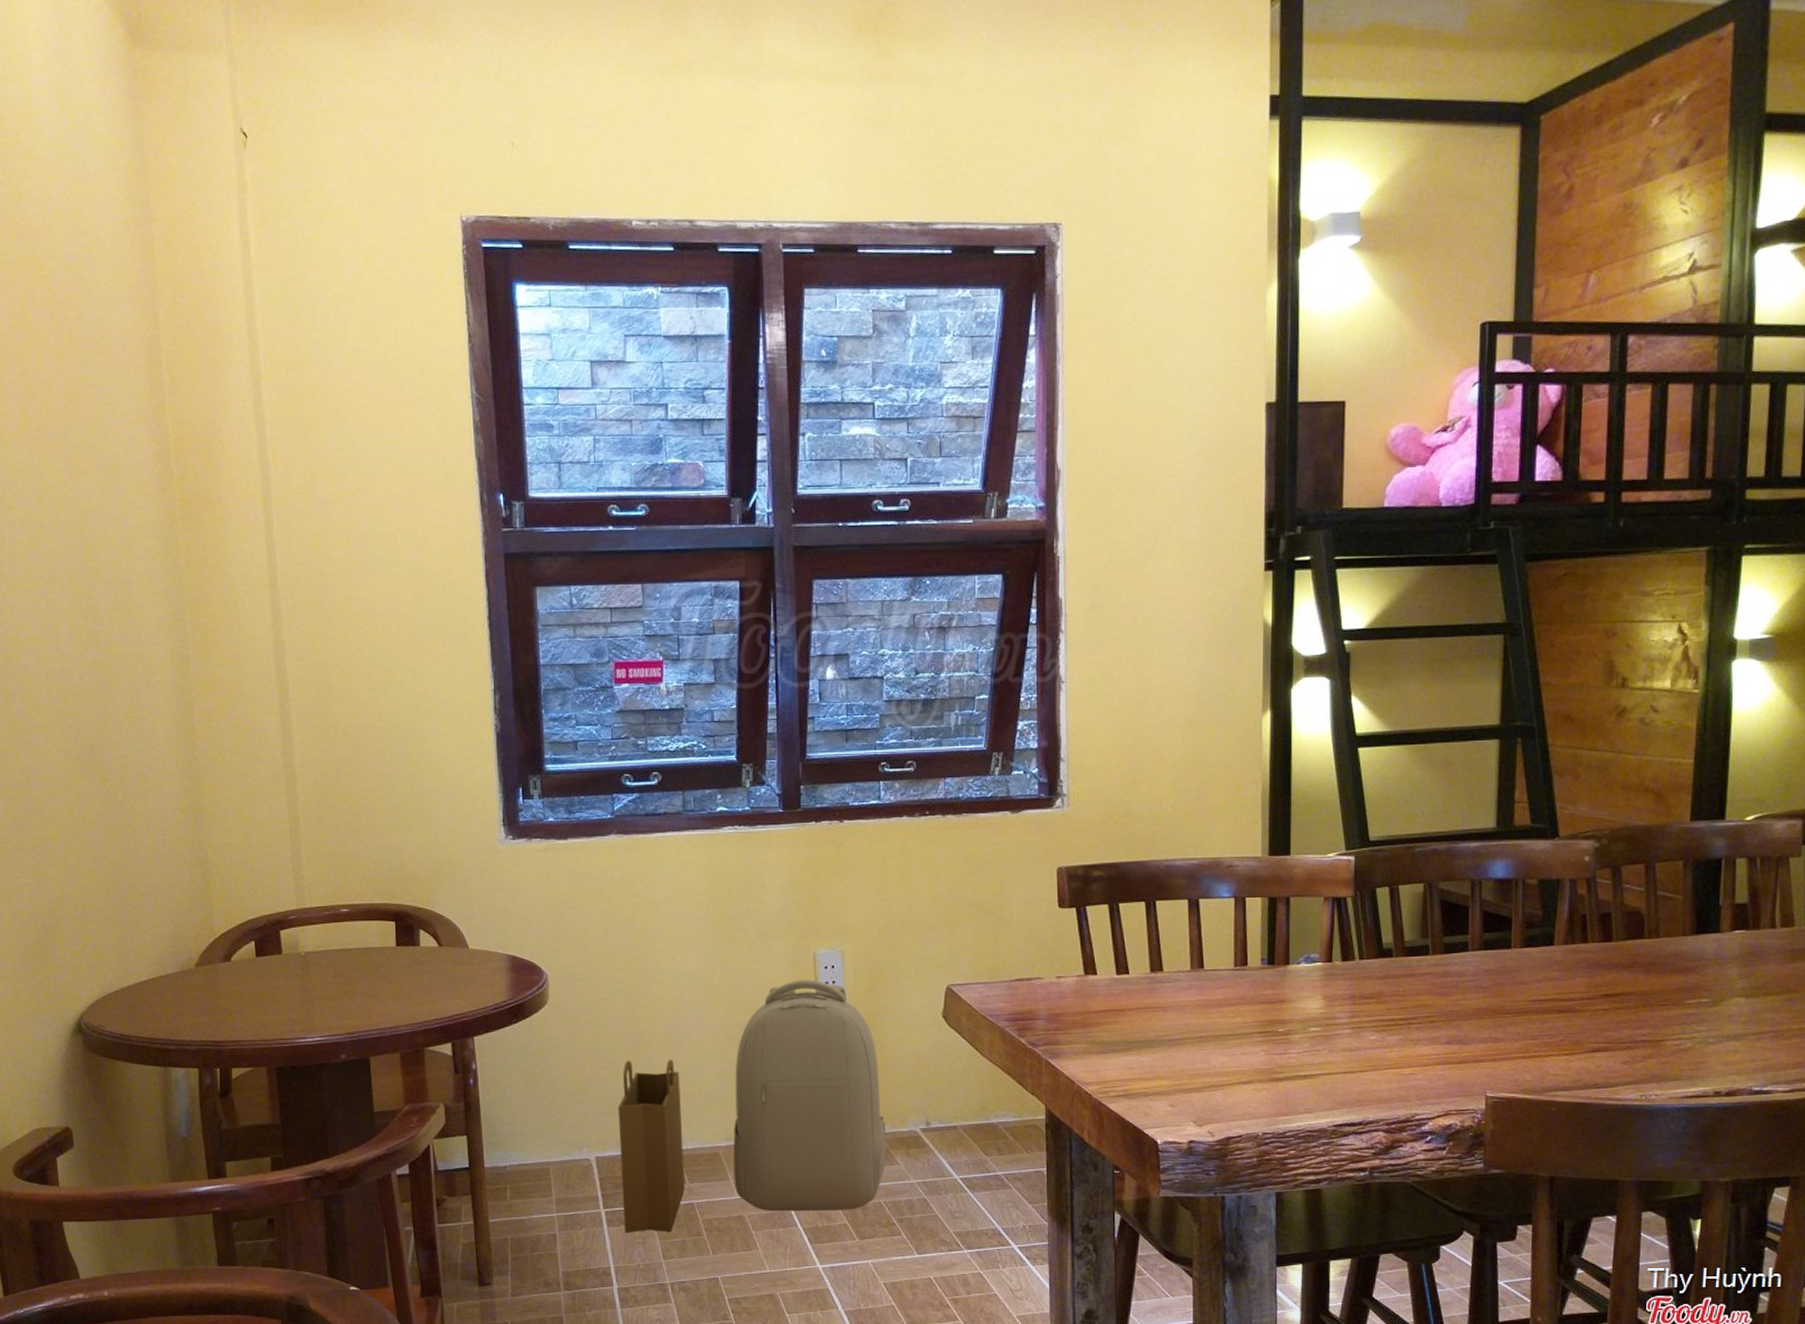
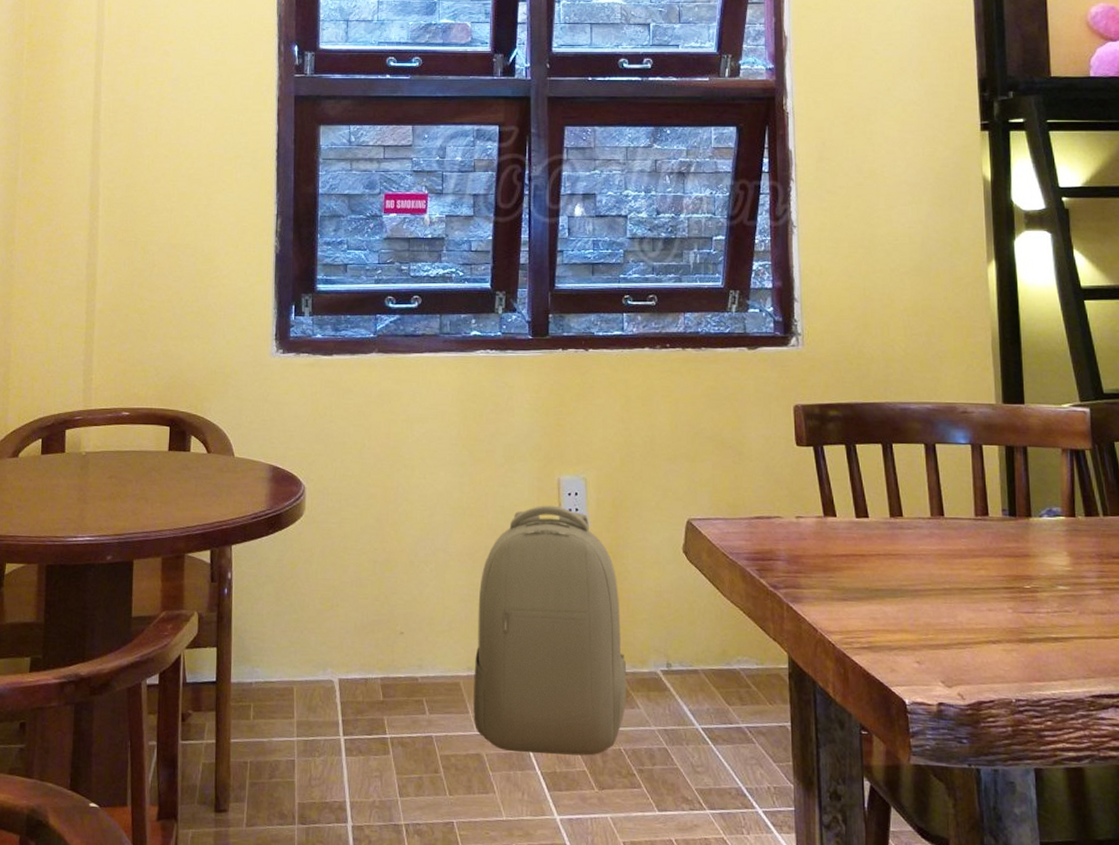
shopping bag: present [617,1059,685,1233] -> none [362,578,425,766]

